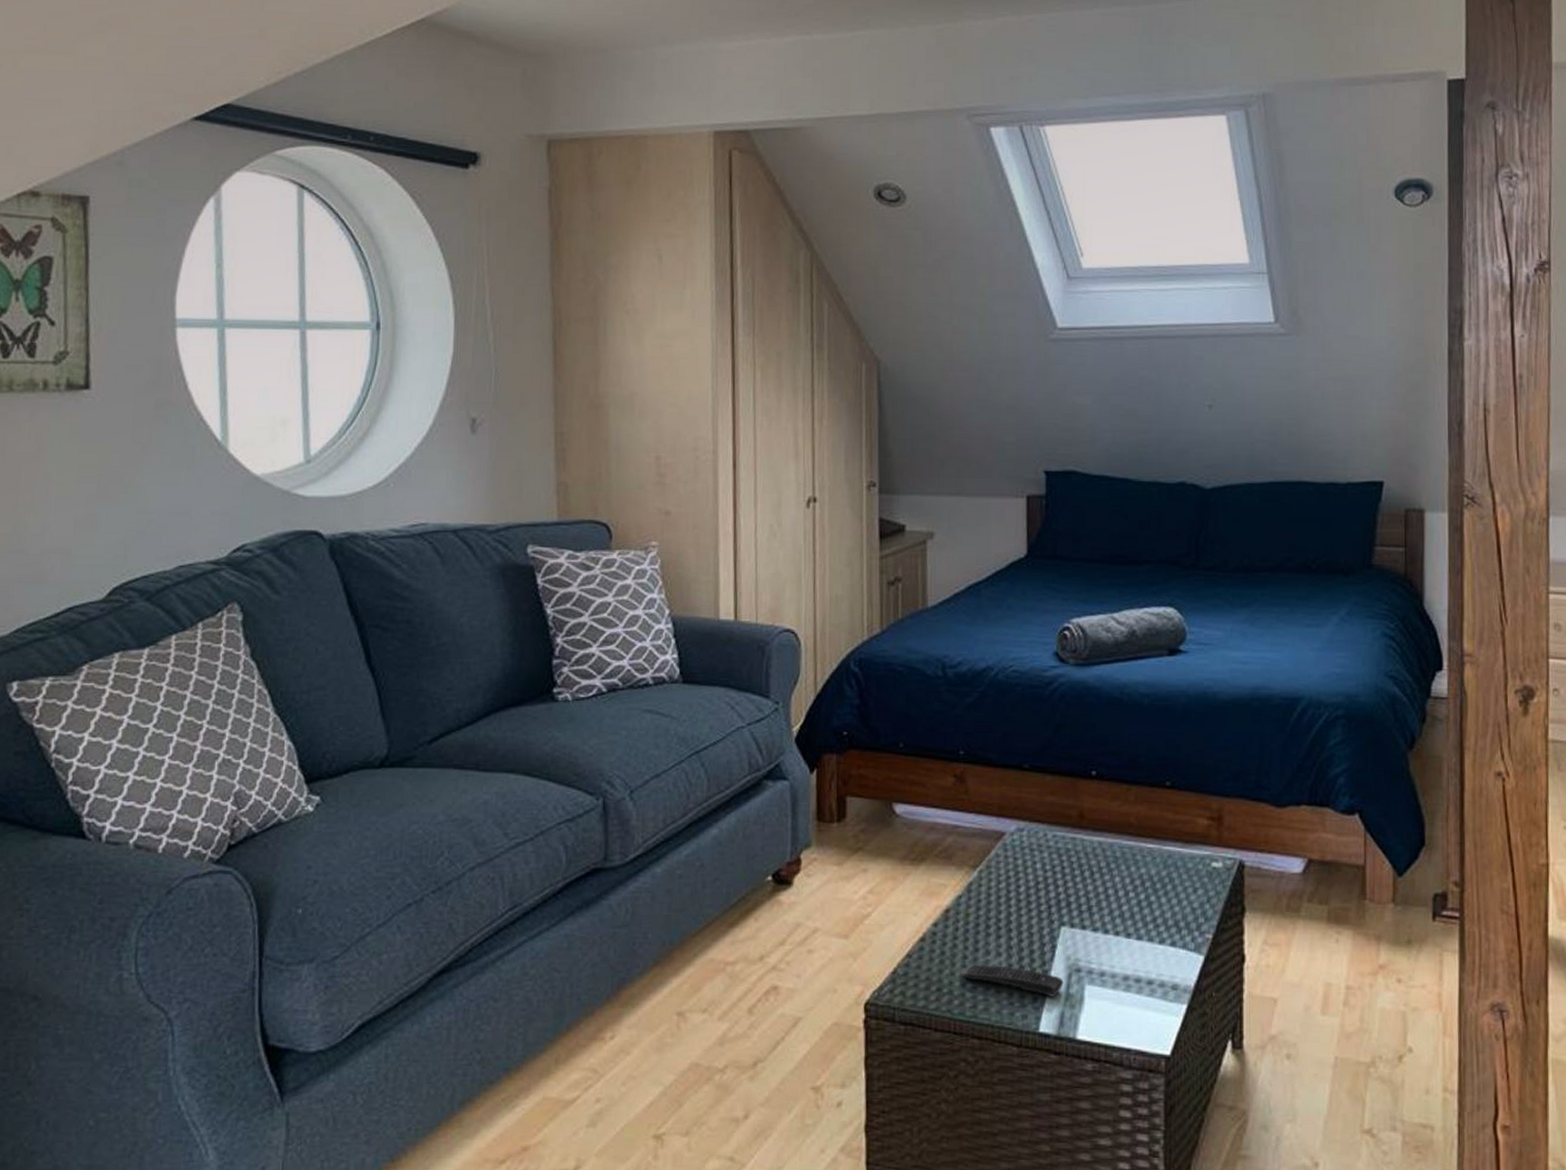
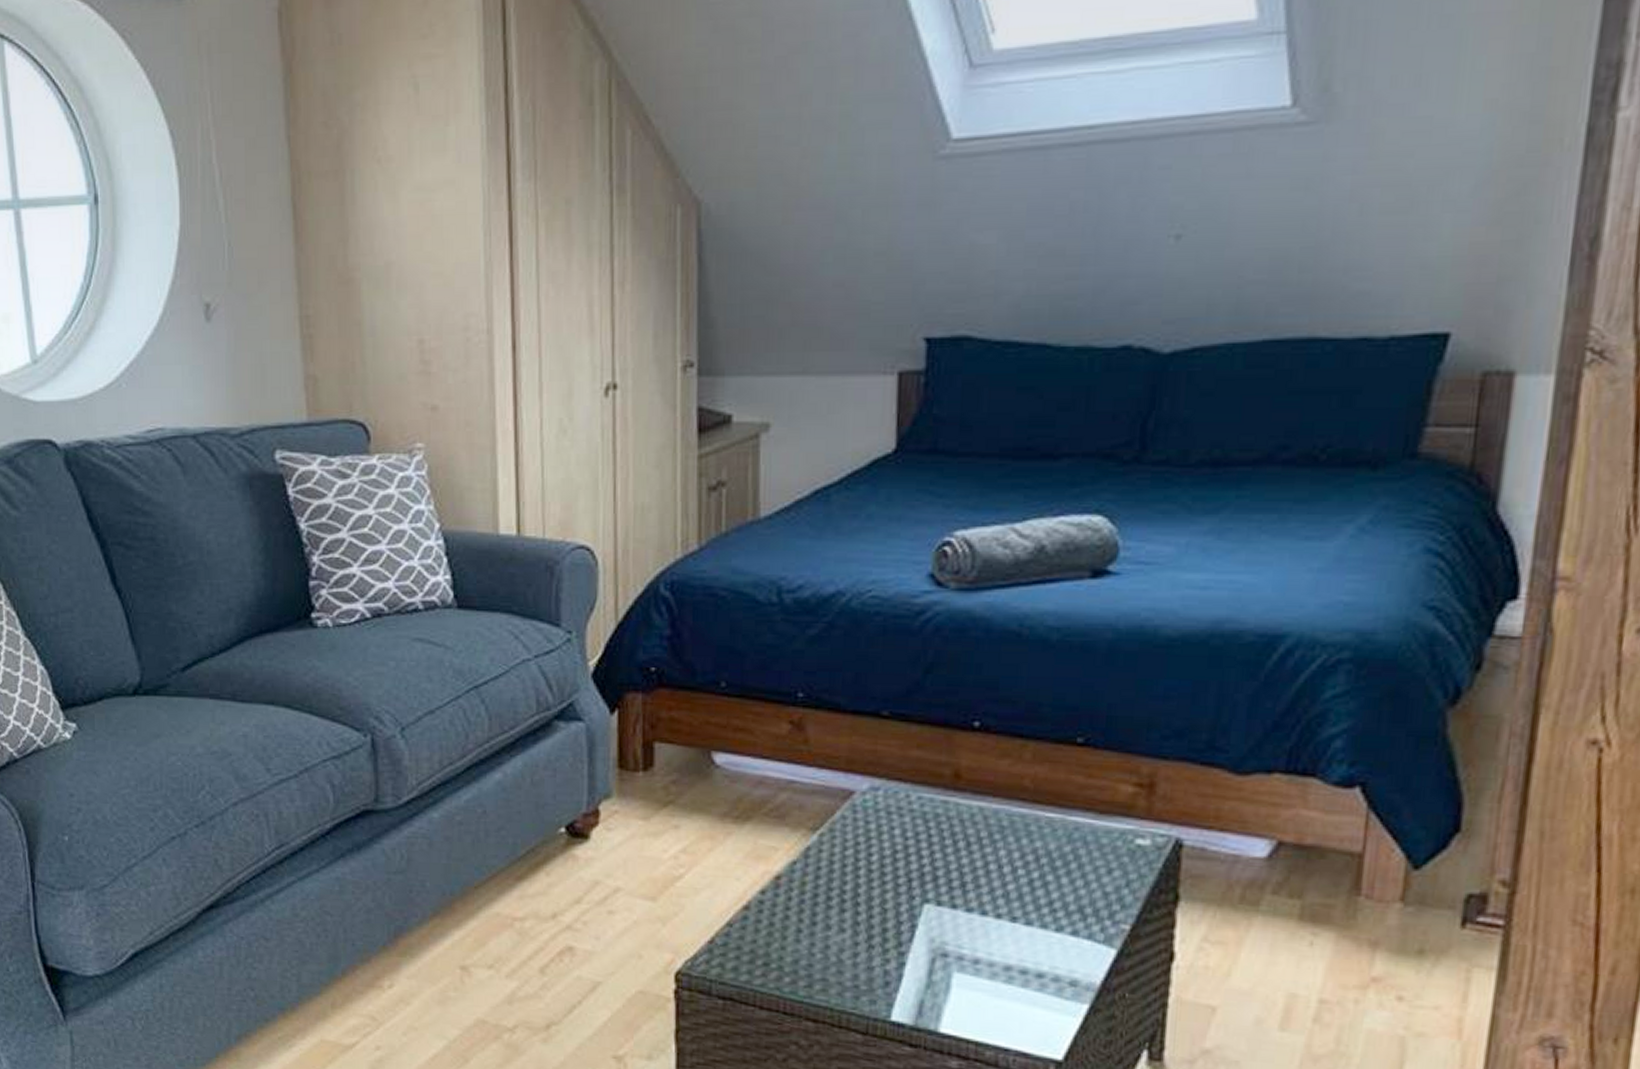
remote control: present [961,964,1064,997] -> none [793,939,925,983]

